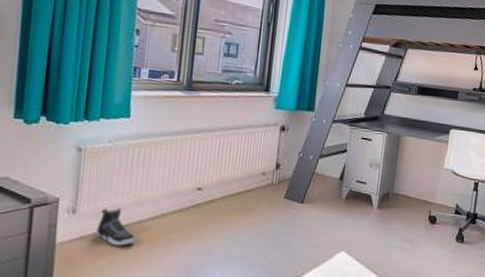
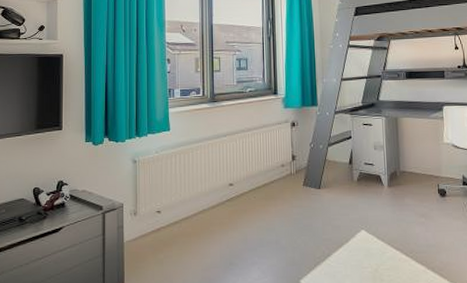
sneaker: present [96,207,136,246] -> none [154,207,185,241]

